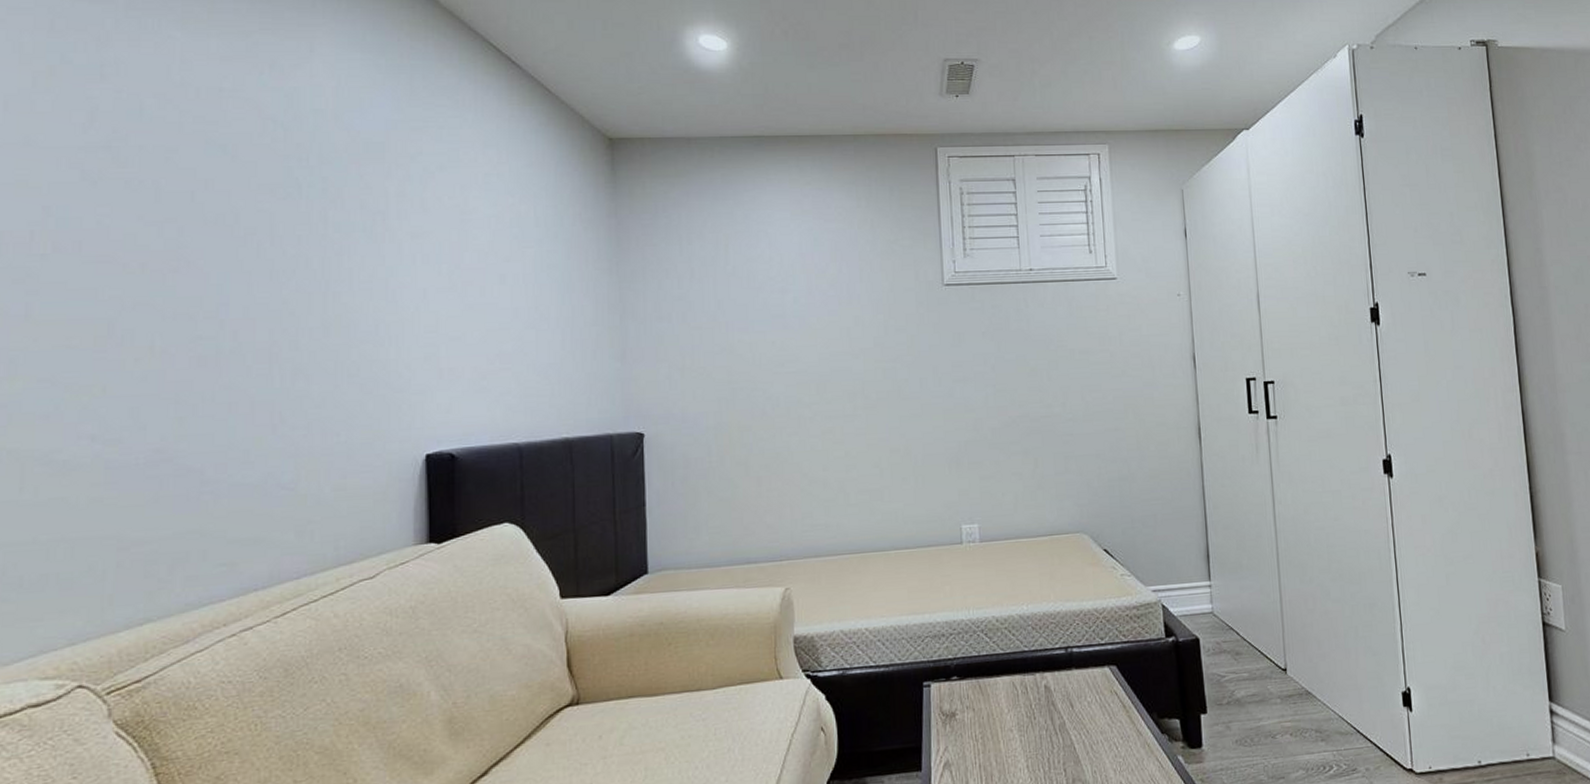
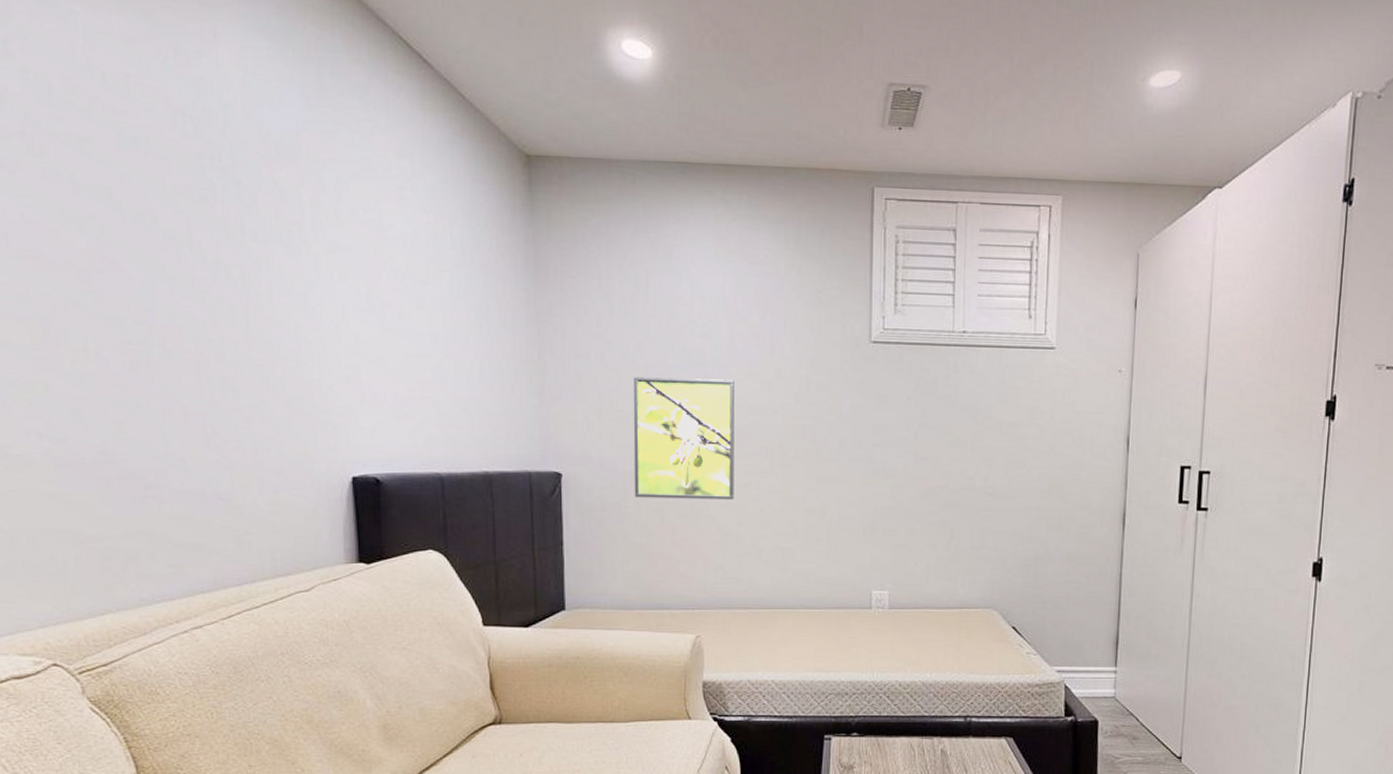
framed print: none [715,330,819,452] -> present [633,377,734,500]

